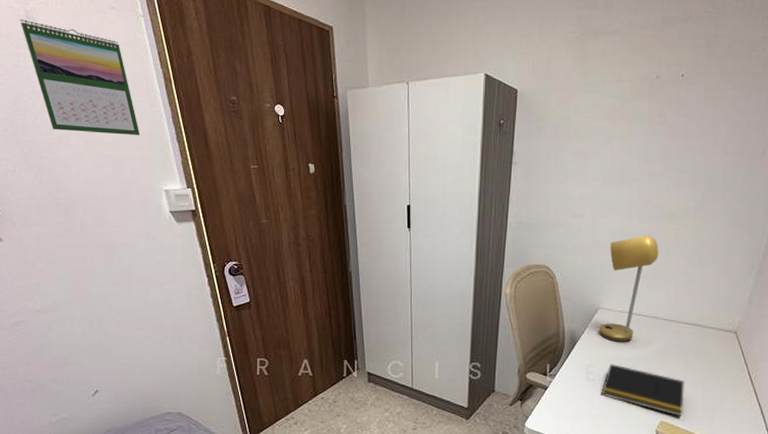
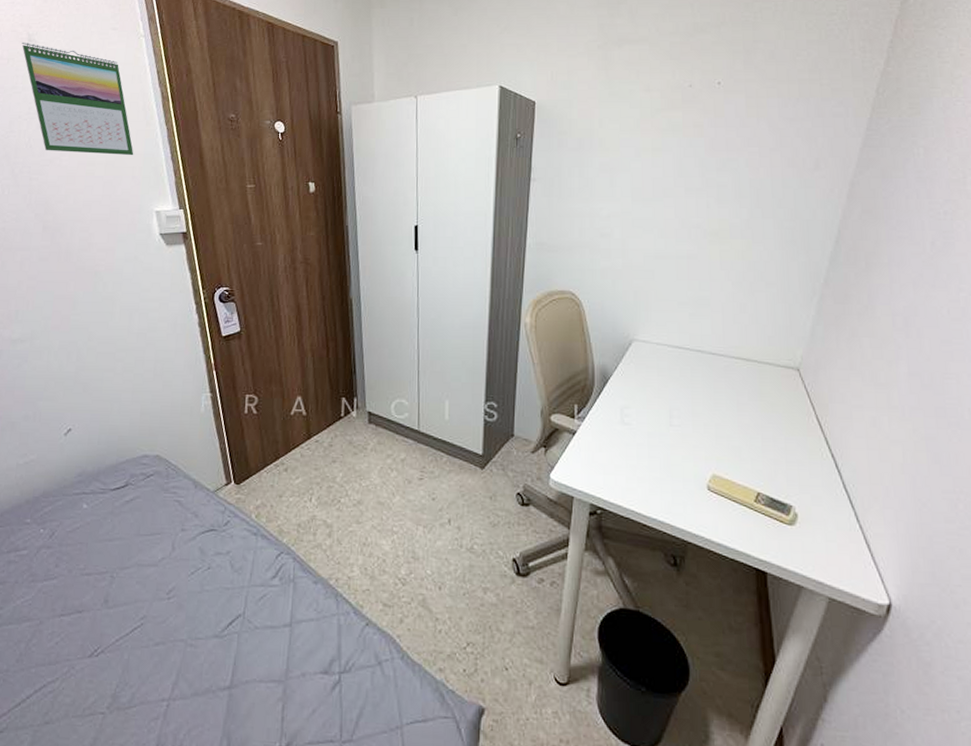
desk lamp: present [599,235,659,342] -> none [635,257,701,380]
notepad: present [601,364,684,417] -> none [639,405,740,470]

